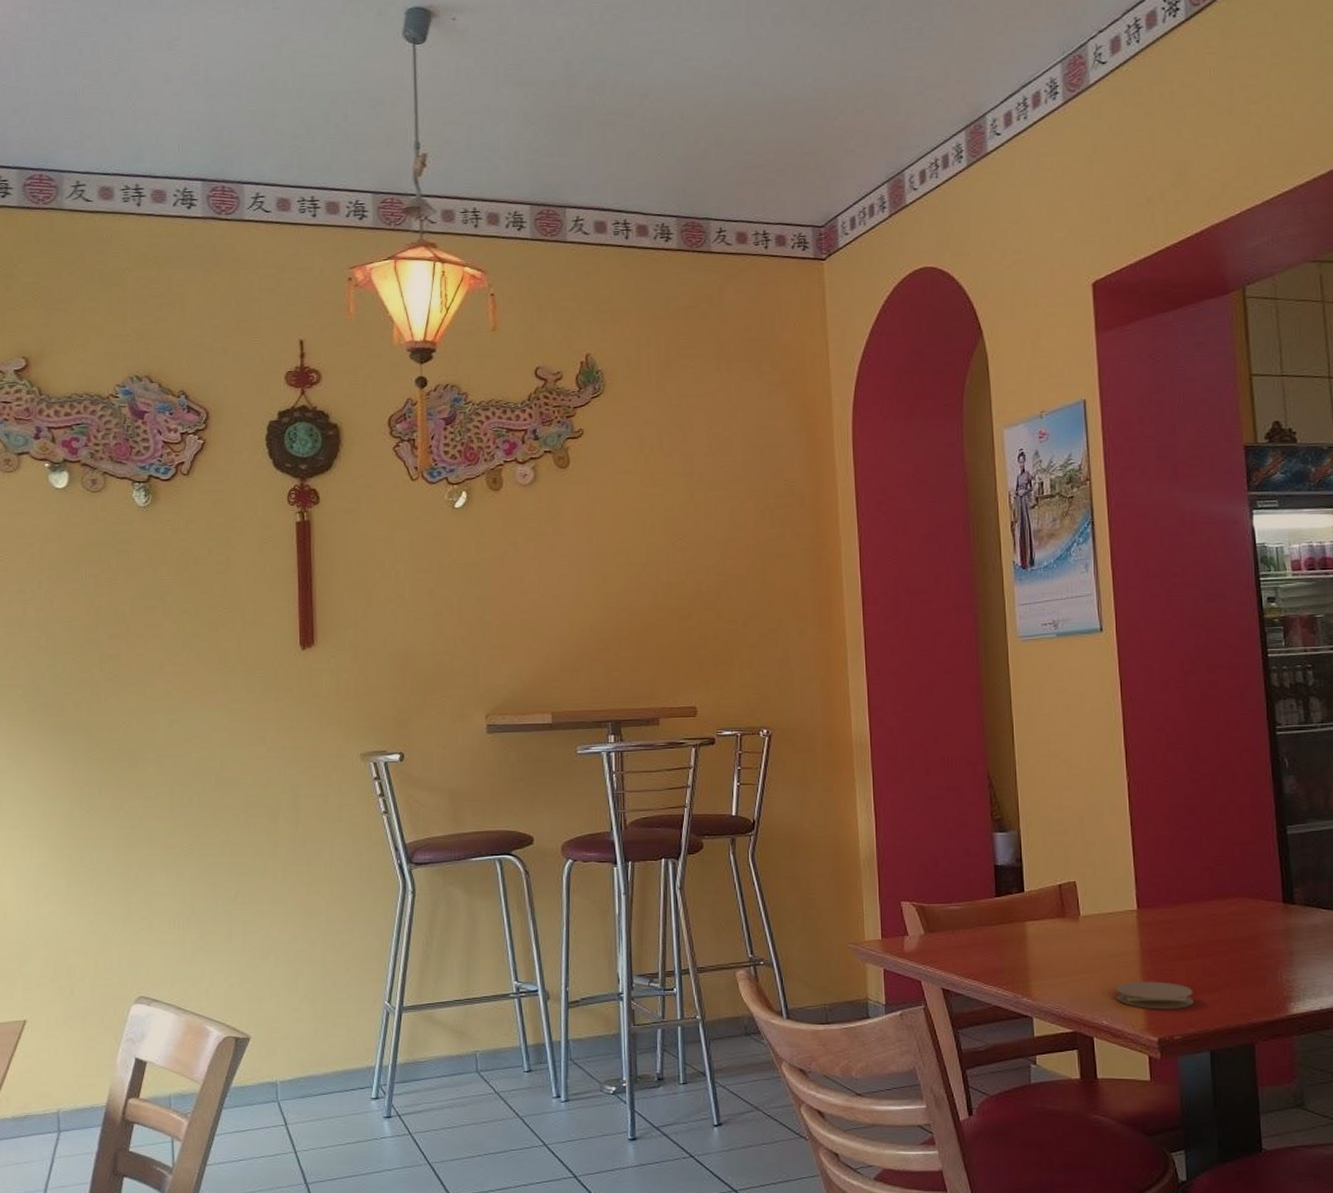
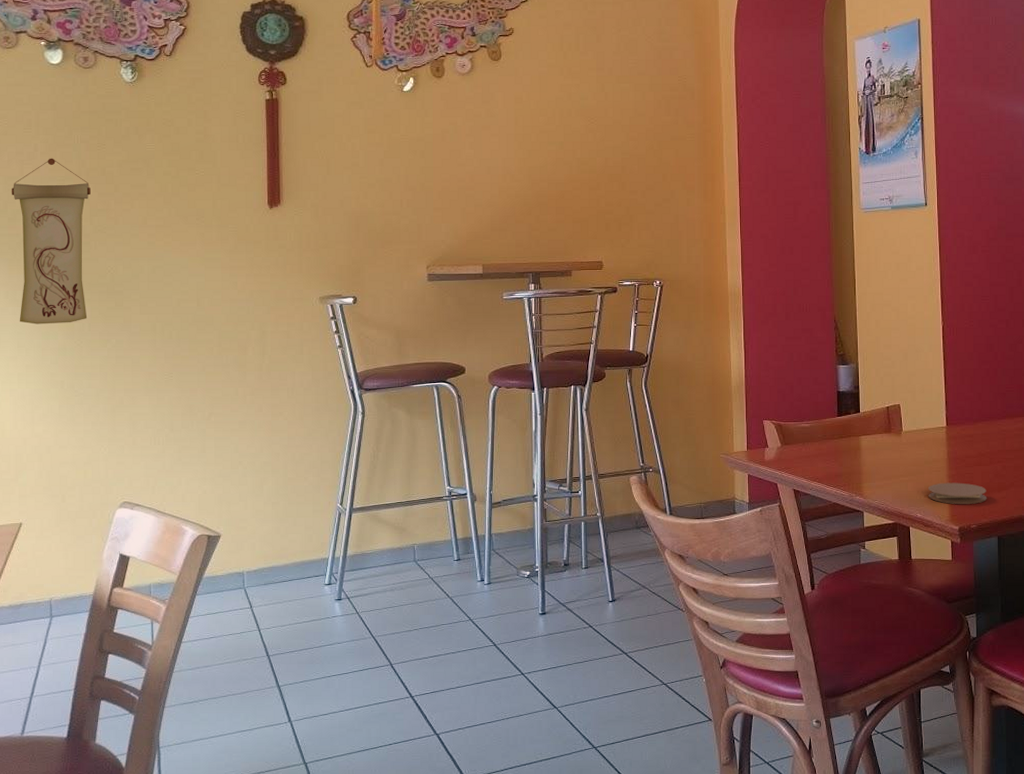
wall scroll: none [12,596,100,789] -> present [11,158,91,324]

